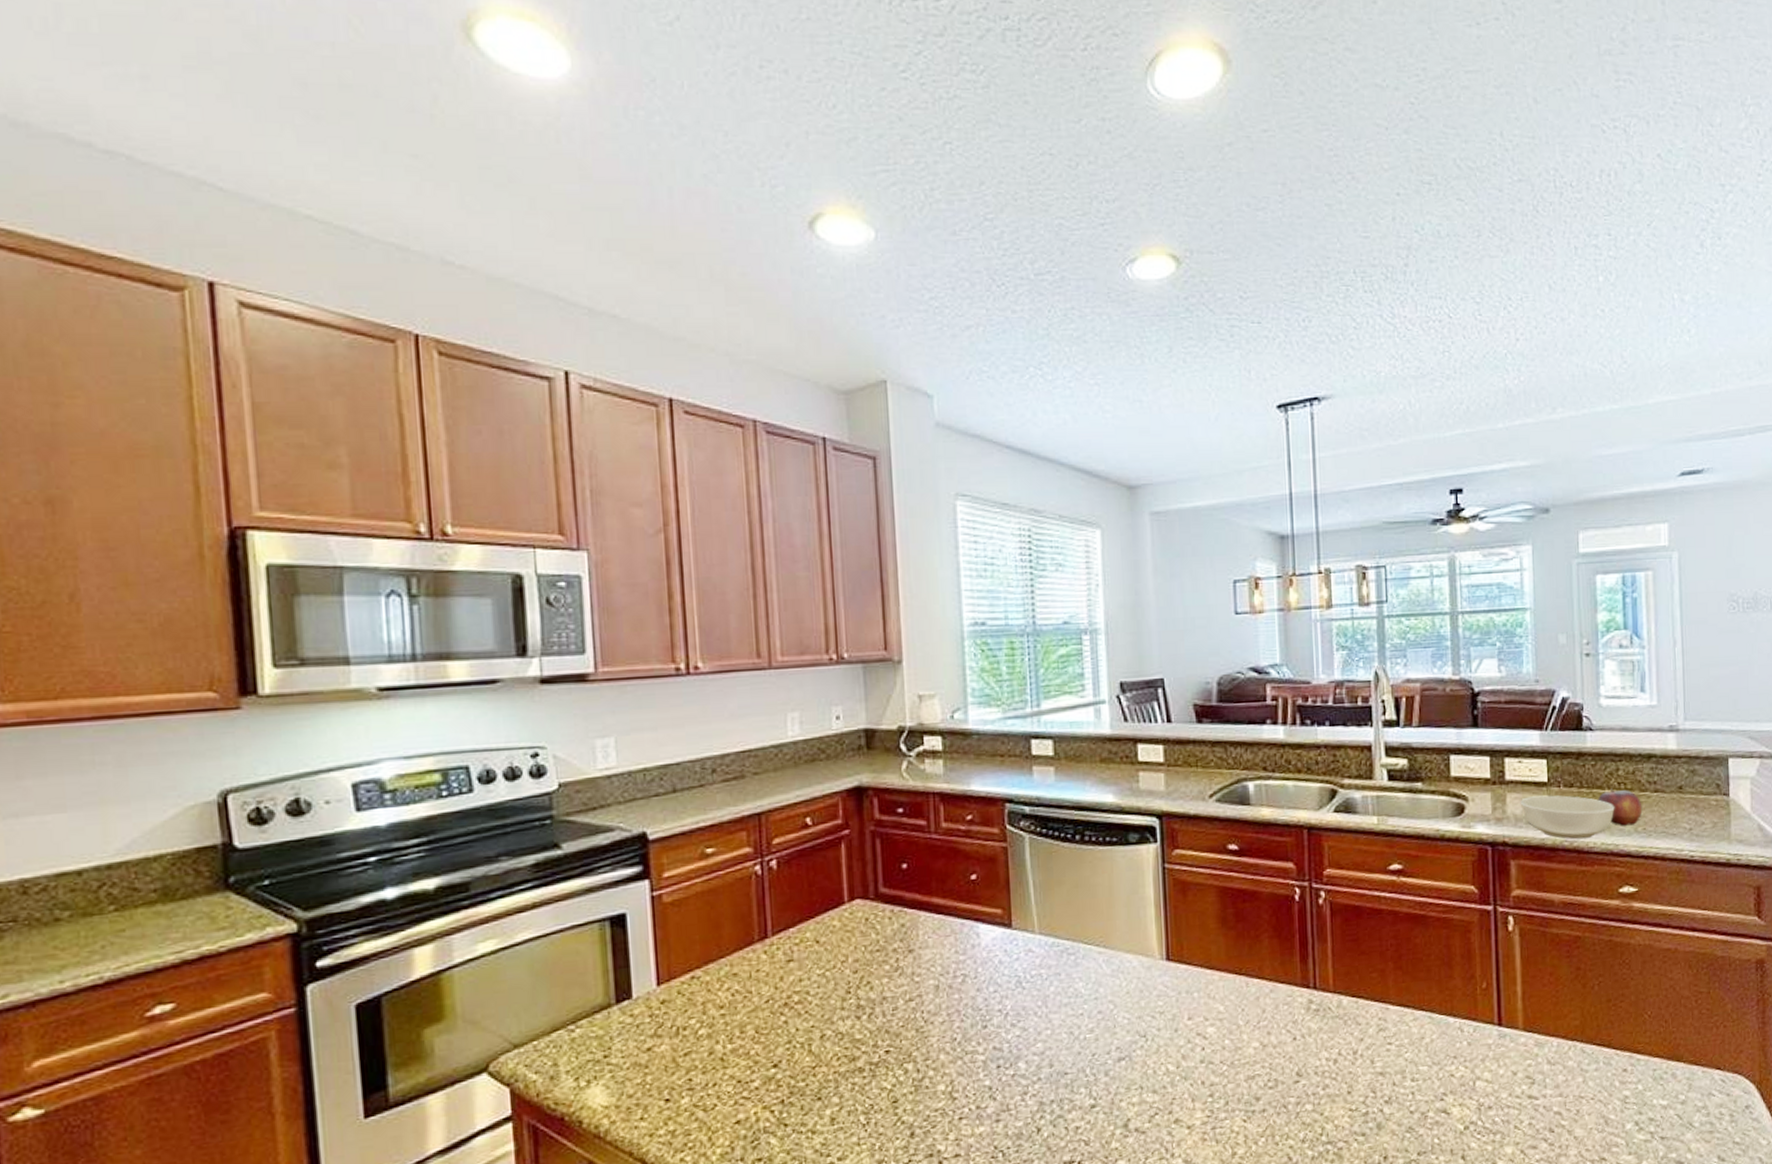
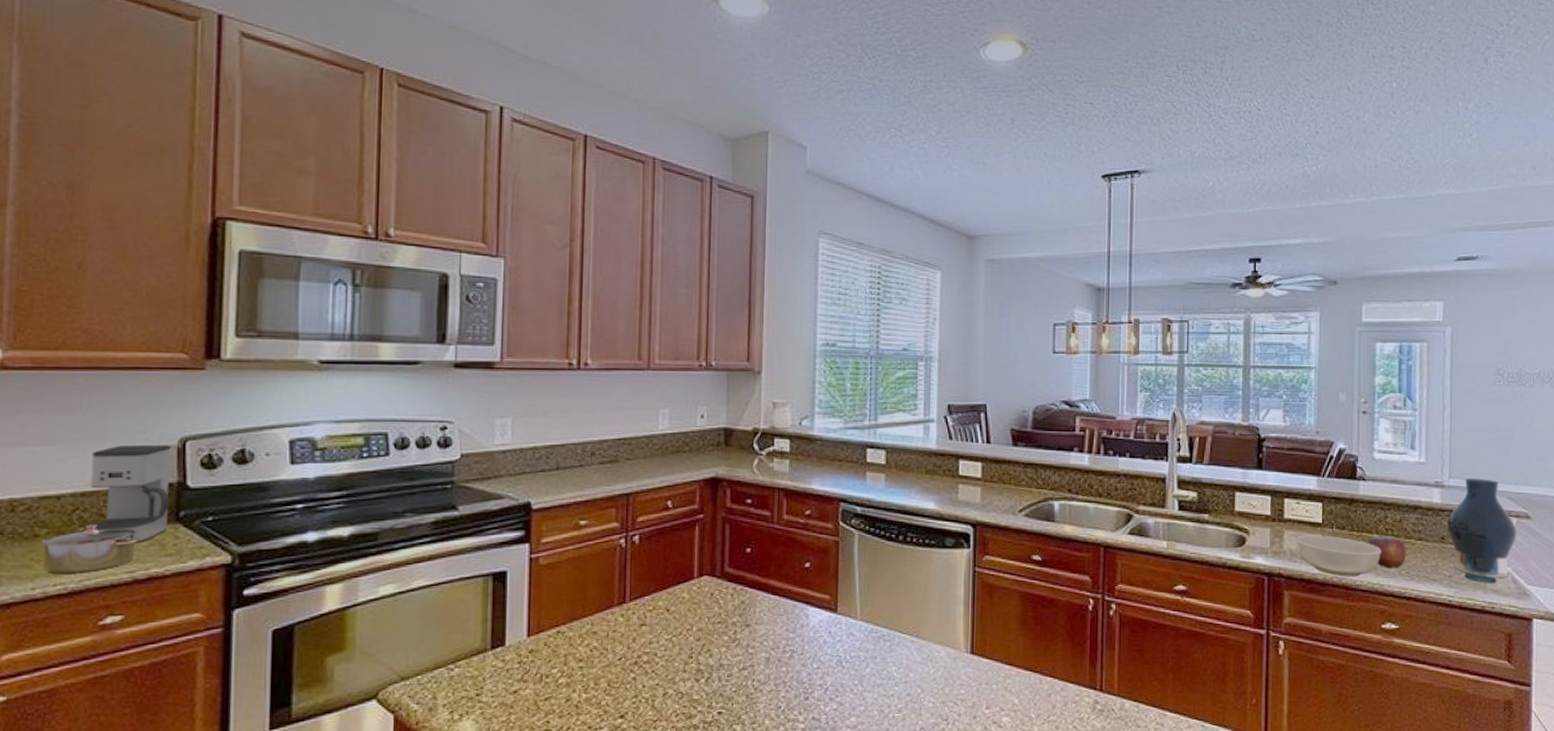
cooking pot: none [65,901,184,962] -> present [41,525,139,573]
coffee maker: none [114,800,216,917] -> present [85,444,171,542]
vase: none [1684,718,1761,834] -> present [1447,477,1517,584]

